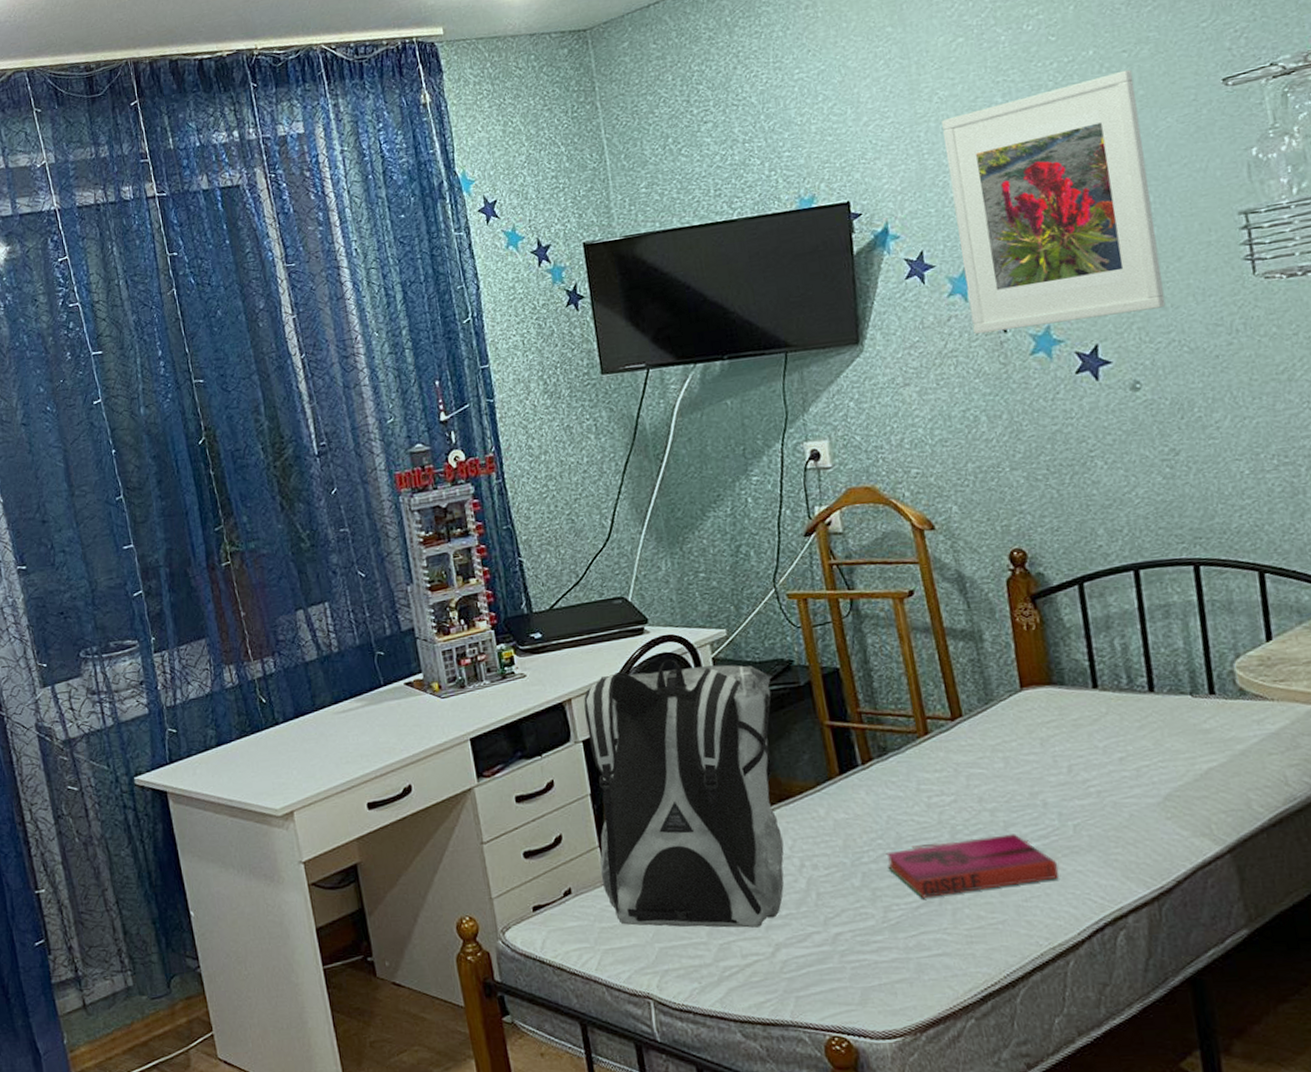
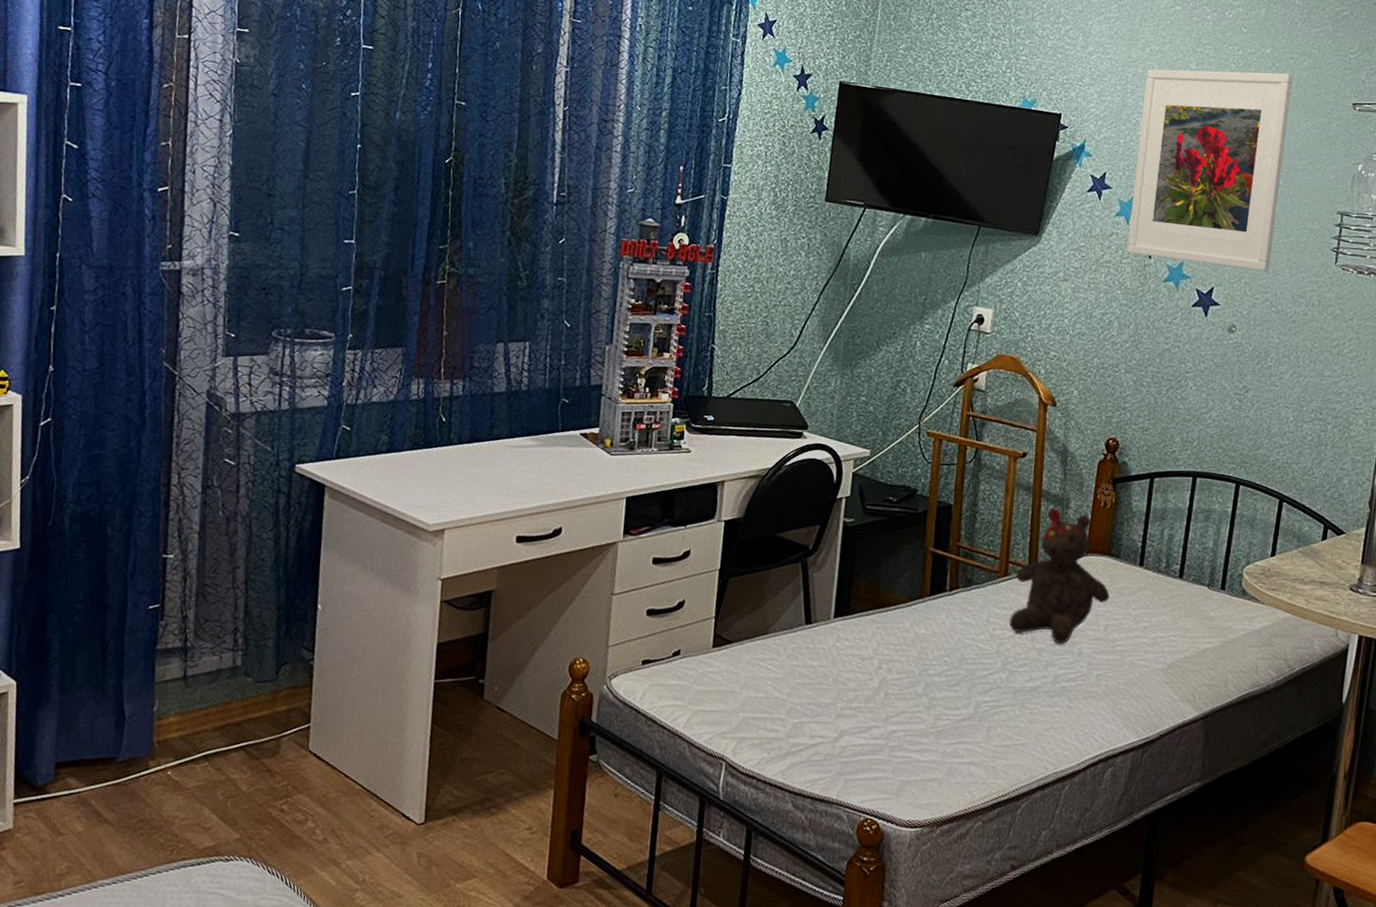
backpack: present [583,659,784,928] -> none [709,465,895,714]
hardback book: present [886,834,1059,898] -> none [947,669,1077,717]
teddy bear: none [939,644,1065,799] -> present [1009,508,1110,645]

